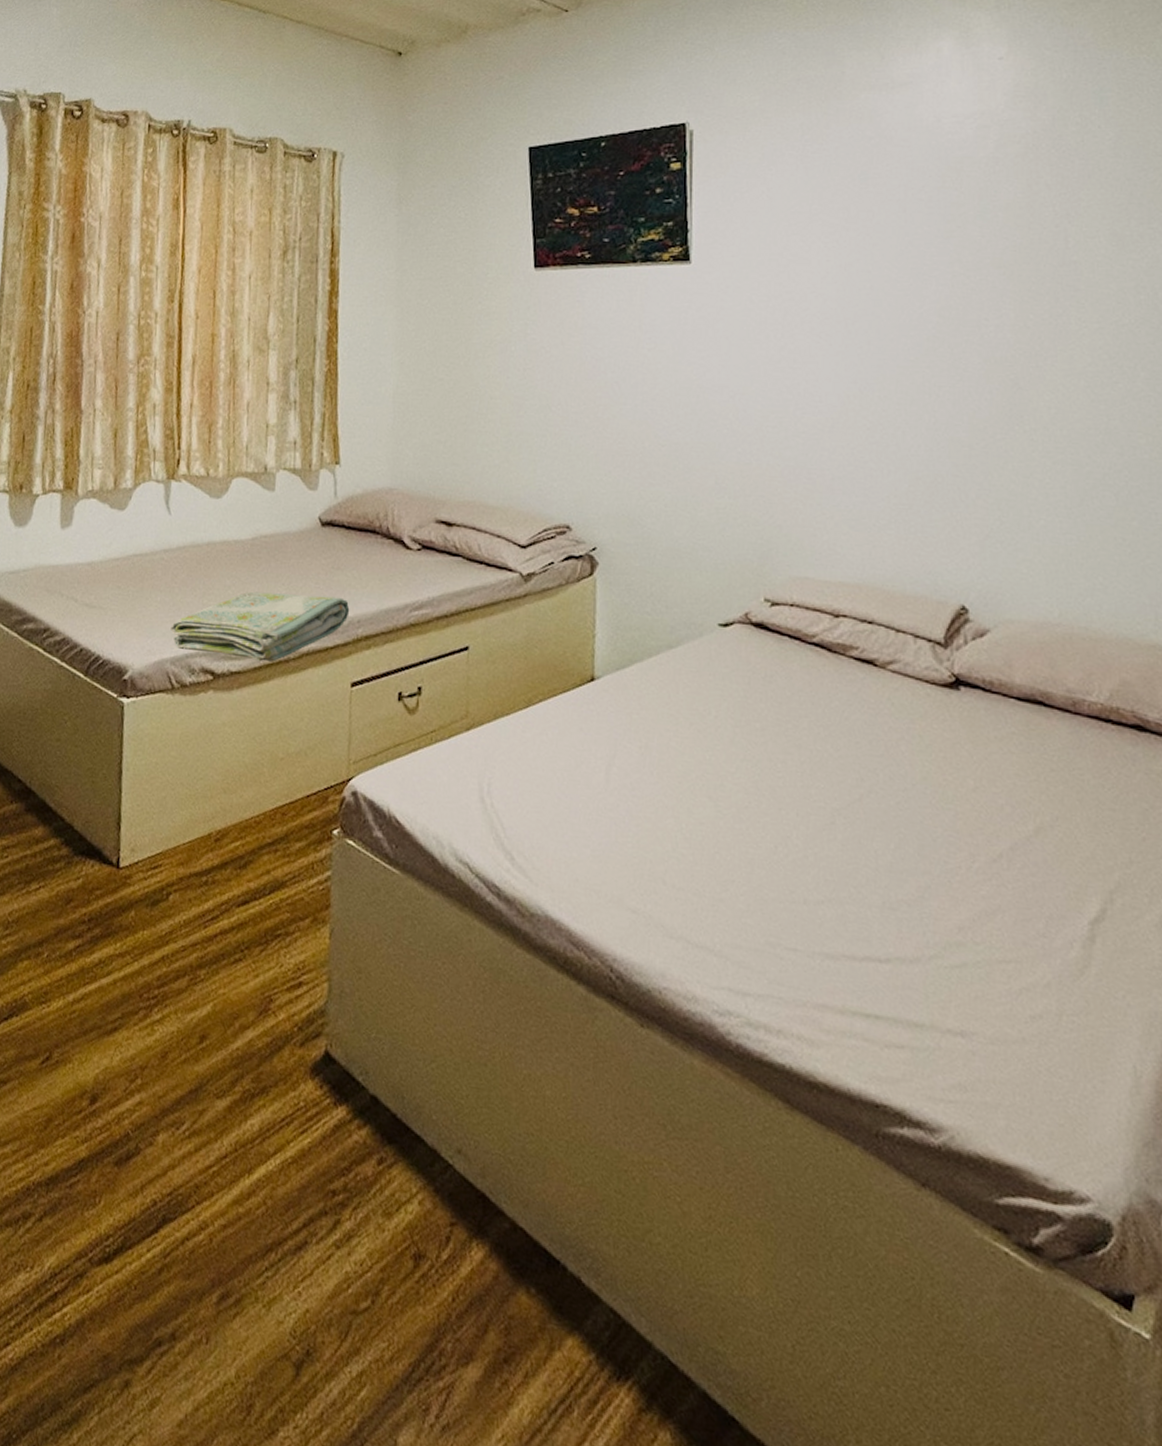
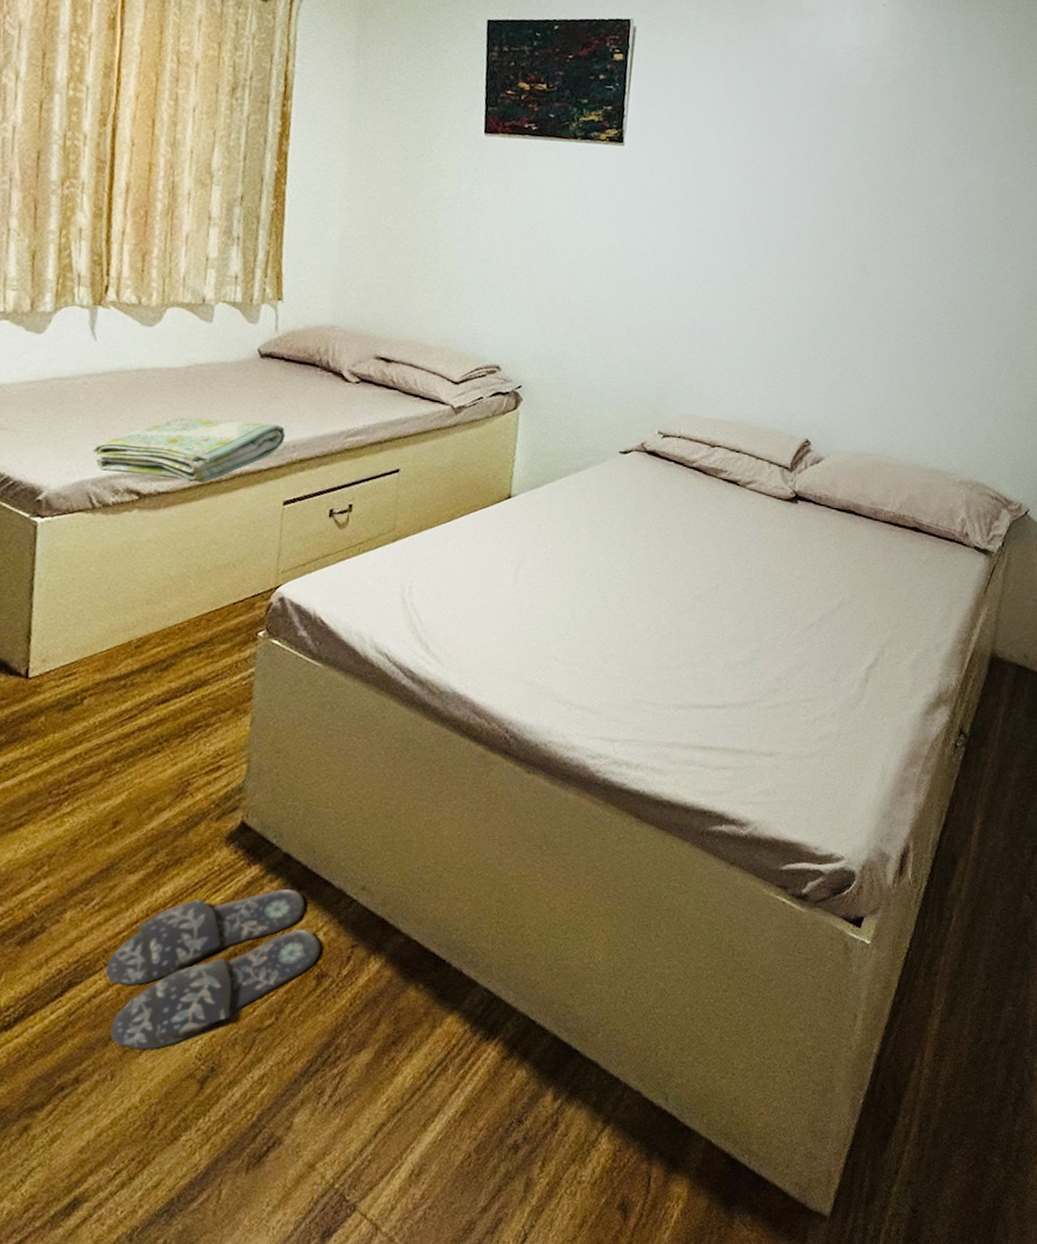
slippers: none [197,1138,416,1316] -> present [105,889,321,1050]

